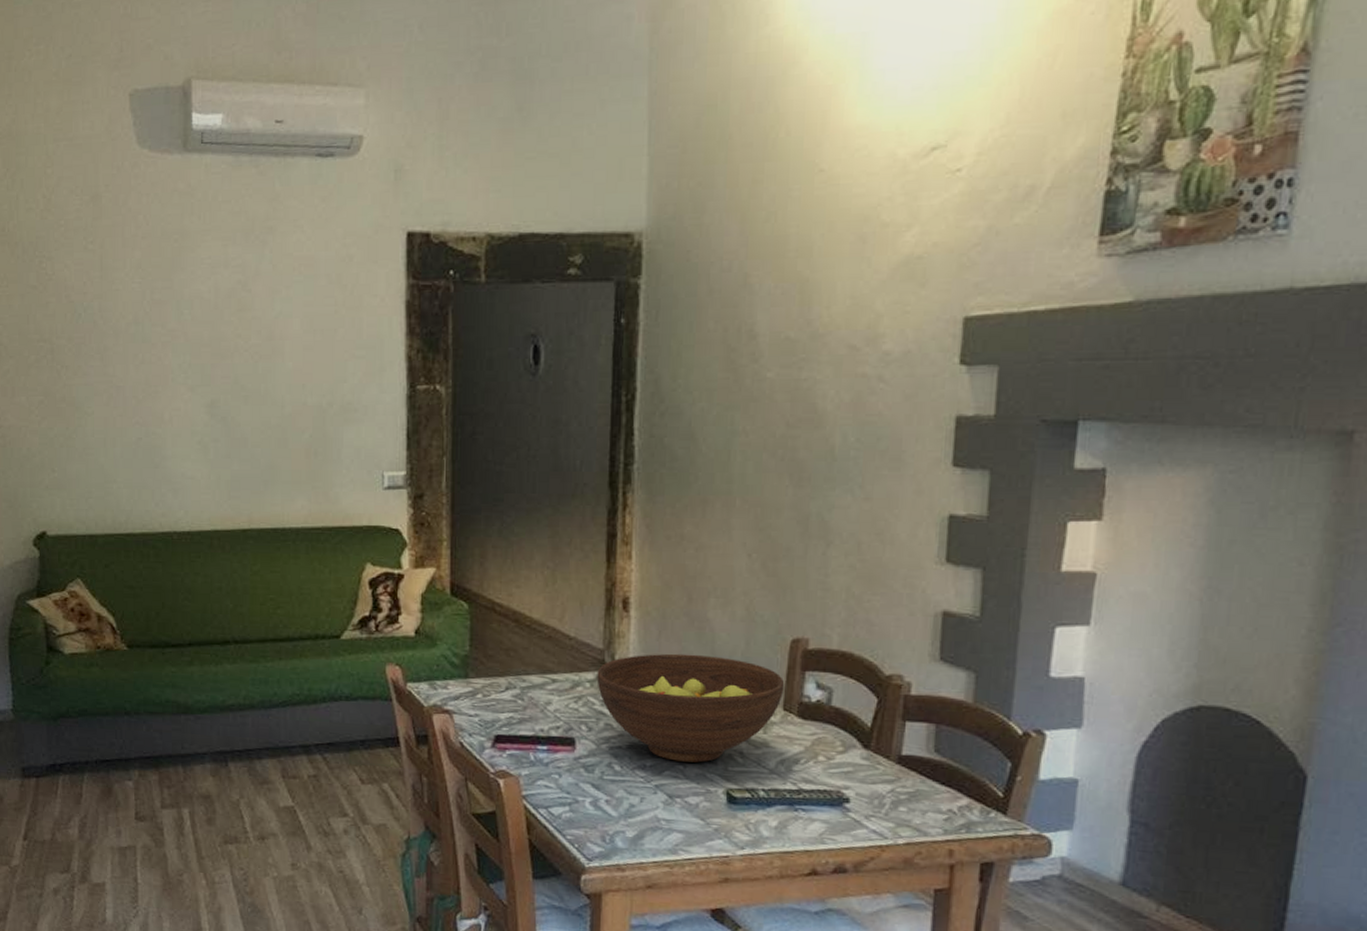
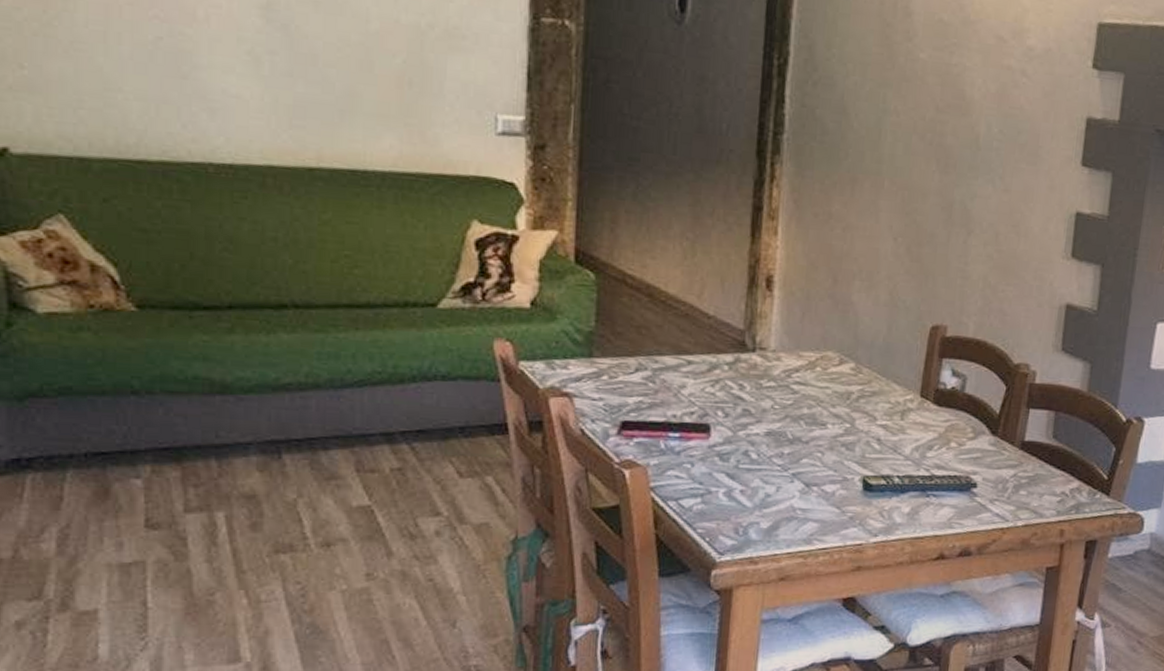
fruit bowl: present [597,653,785,763] -> none [735,336,923,450]

